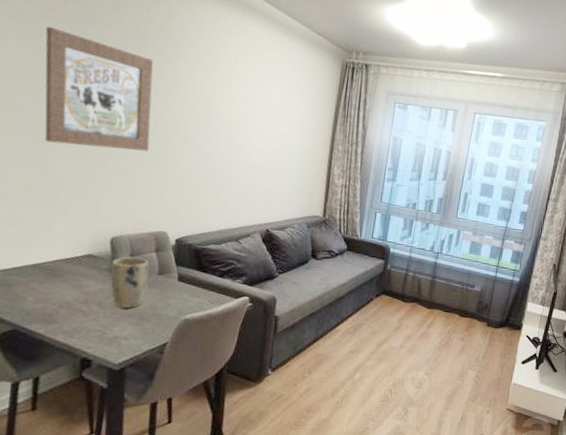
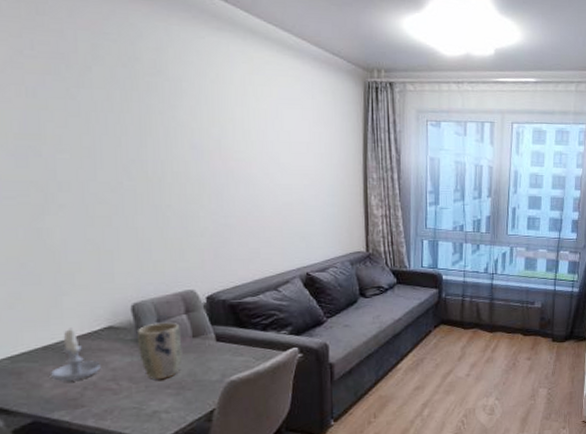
candle: none [33,251,77,298] -> present [49,327,101,381]
wall art: present [45,26,153,152] -> none [14,74,159,207]

